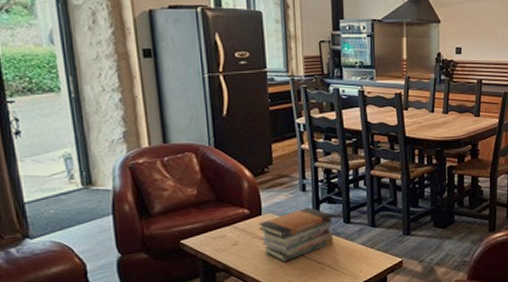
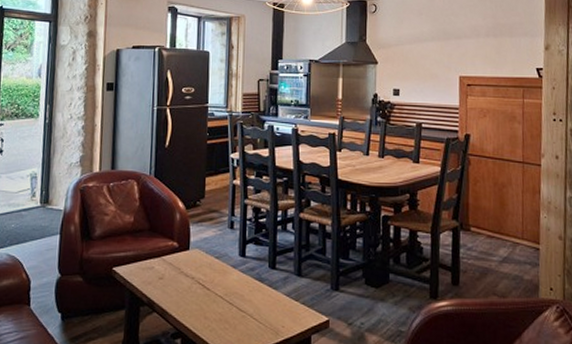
book stack: present [258,207,334,262] -> none [185,247,258,304]

